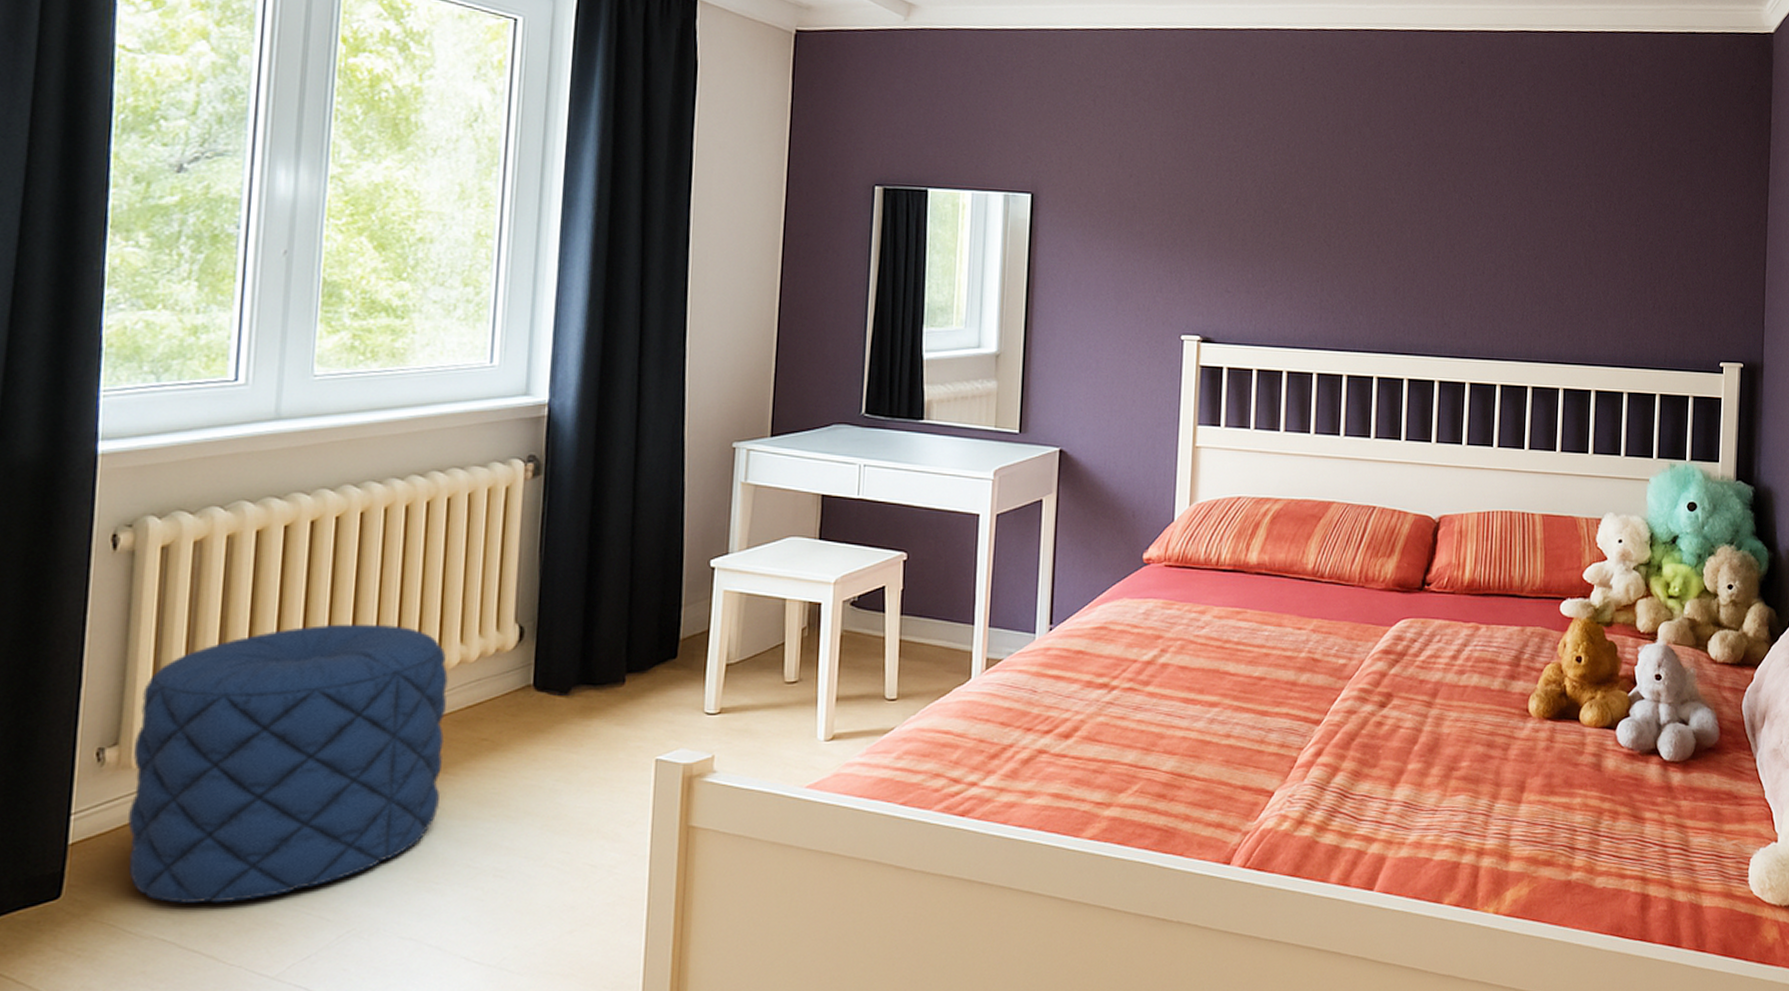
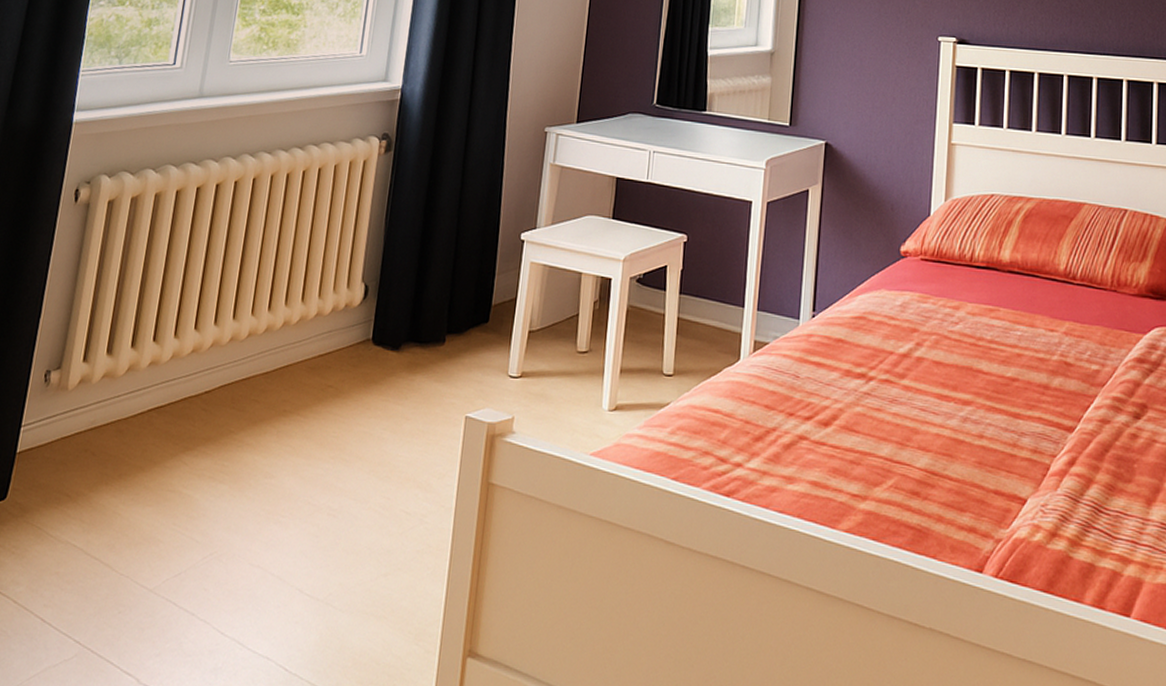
pouf: present [128,624,448,903] -> none [56,274,307,517]

